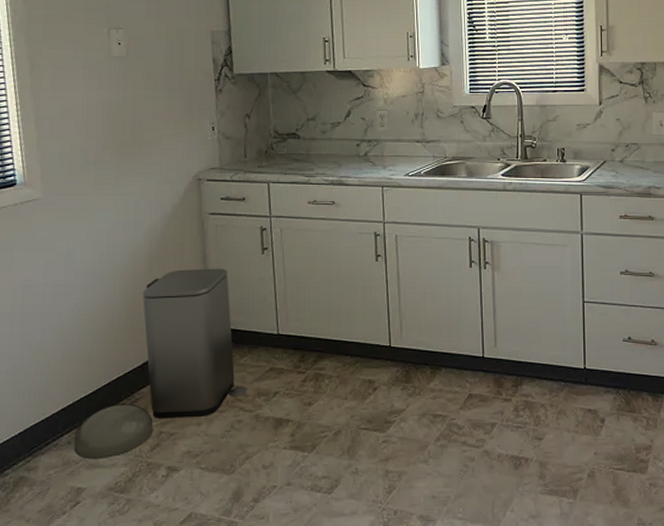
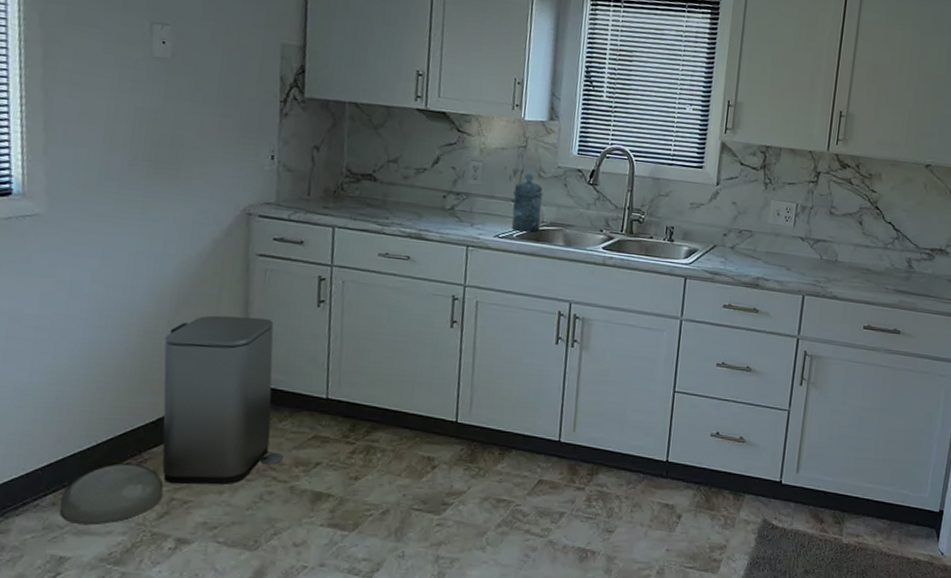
canister: none [416,115,444,168] -> present [511,173,543,232]

